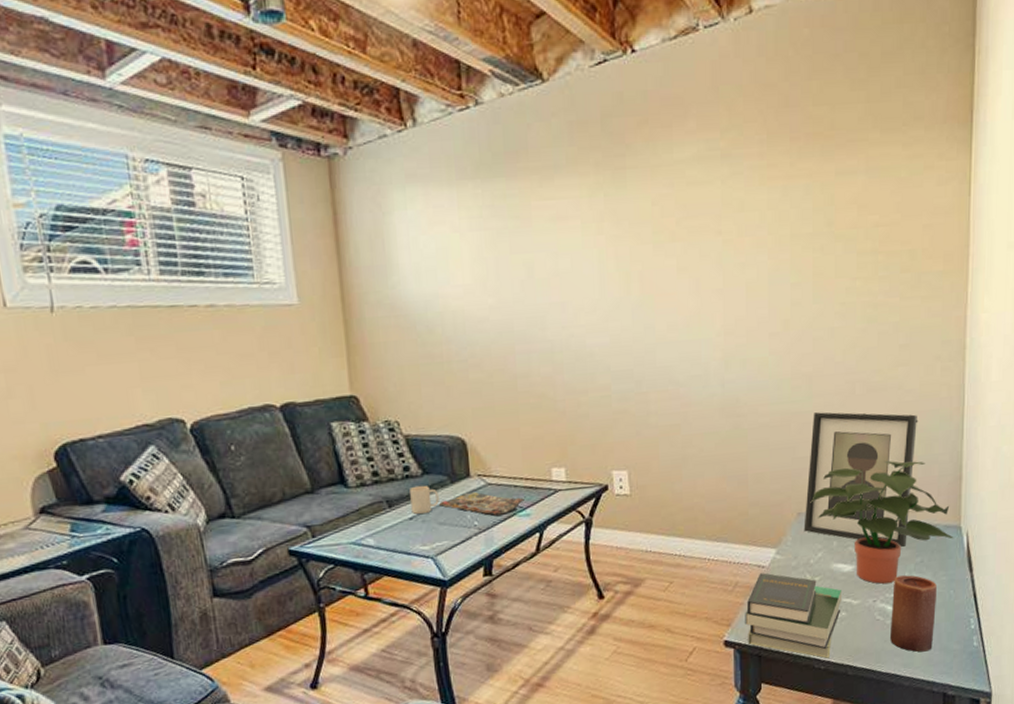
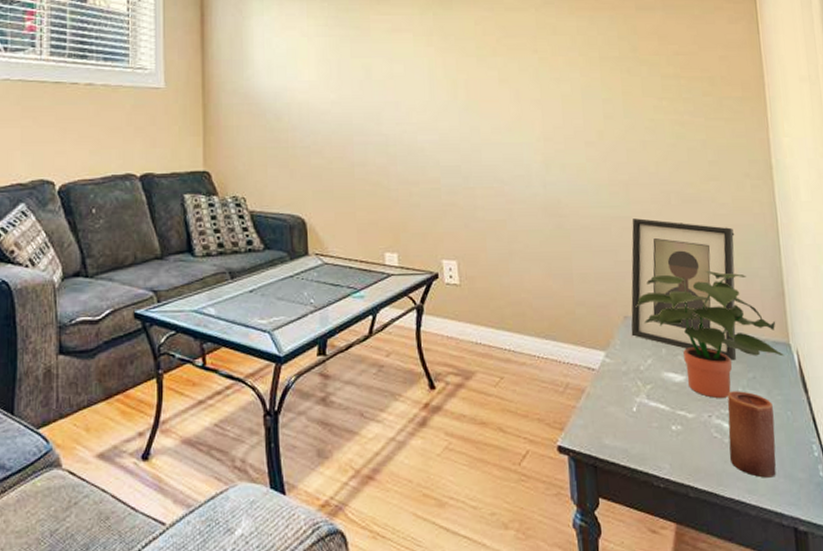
mug: present [410,485,439,515] -> none [252,259,278,288]
magazine: present [439,492,524,517] -> none [278,270,359,296]
books: present [745,573,843,659] -> none [577,376,676,476]

